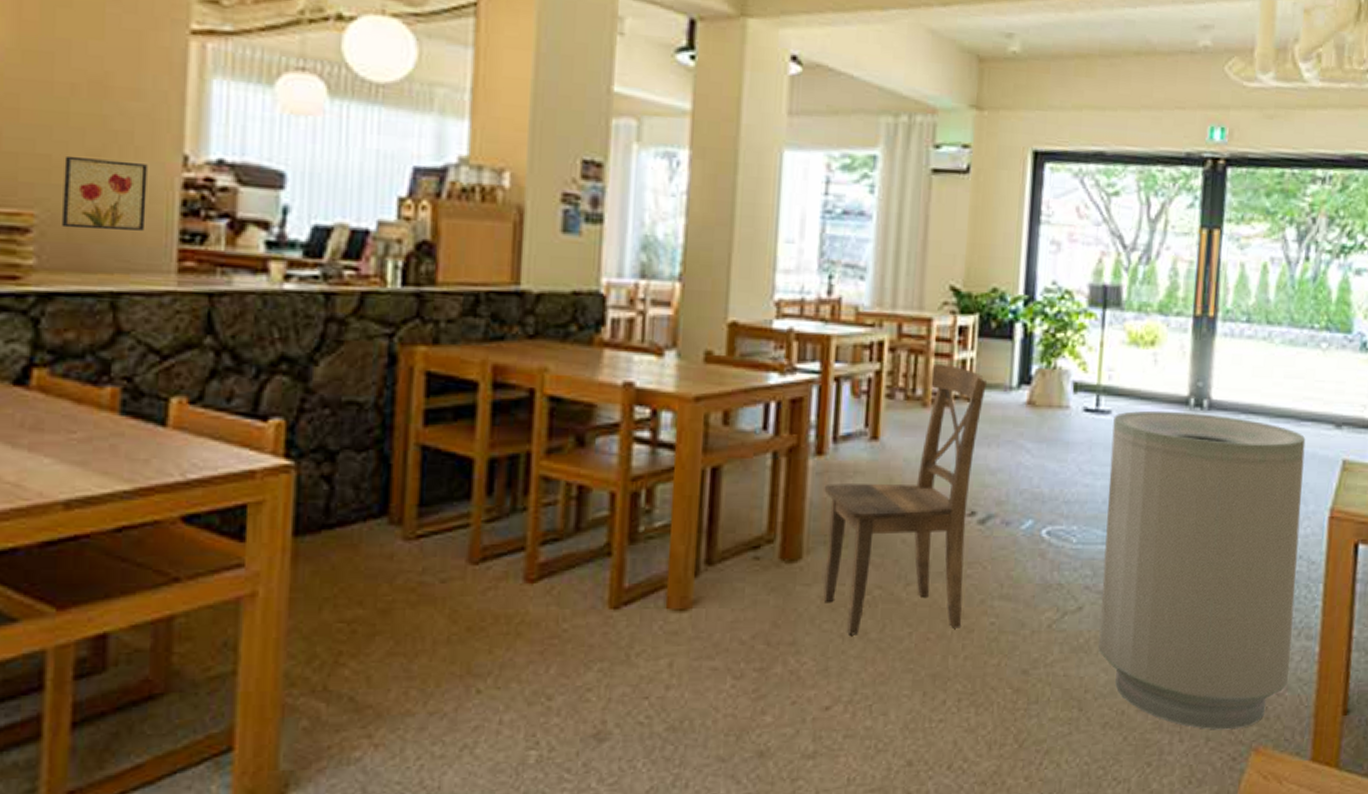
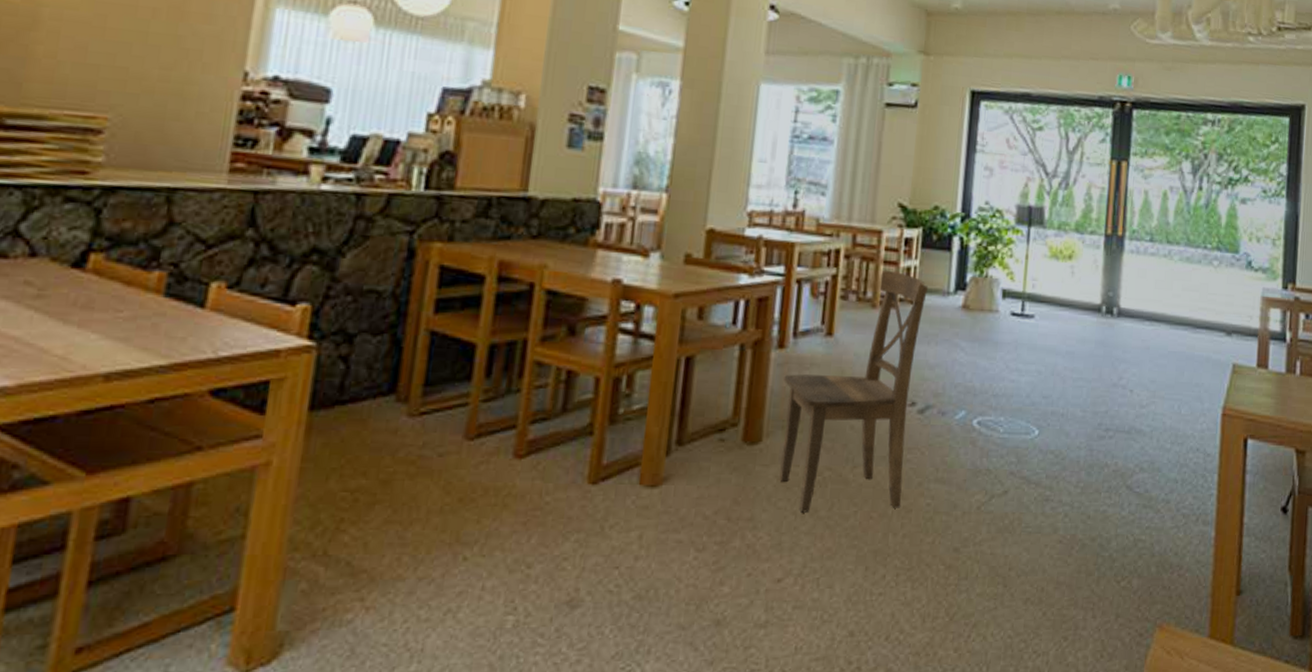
wall art: present [62,155,148,231] -> none [131,68,212,135]
trash can: present [1098,410,1306,730] -> none [1021,316,1201,607]

